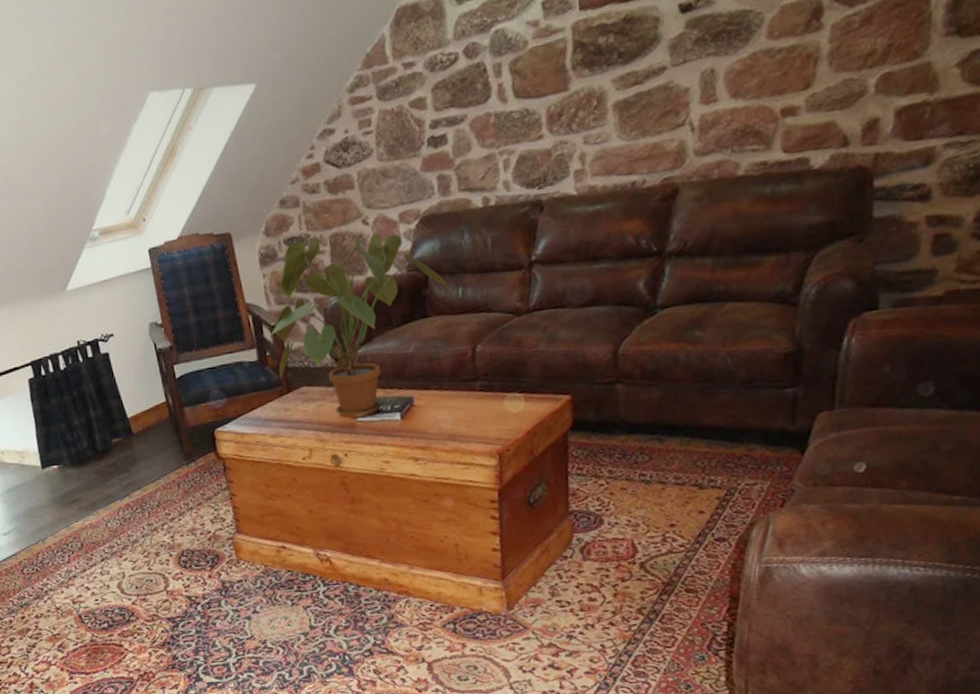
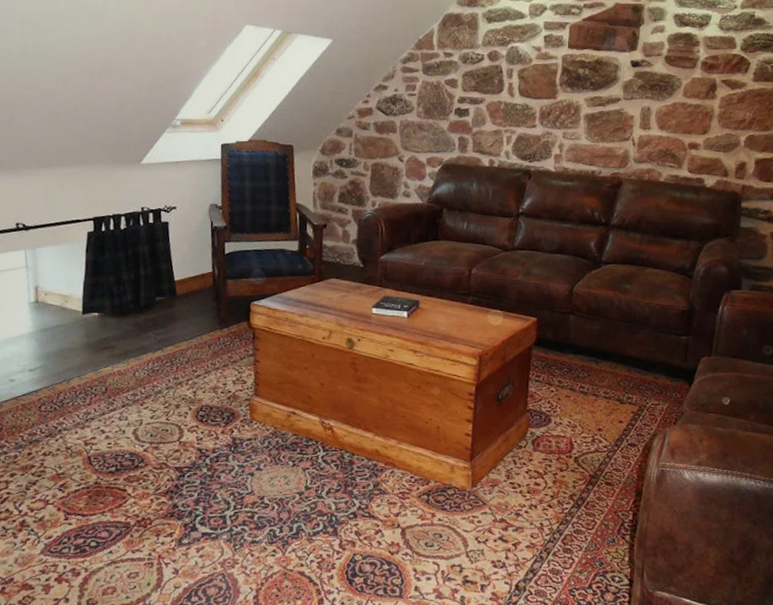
house plant: present [268,230,454,419] -> none [310,162,460,311]

